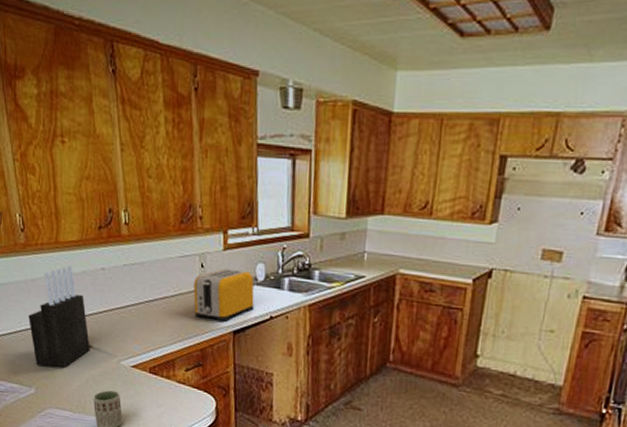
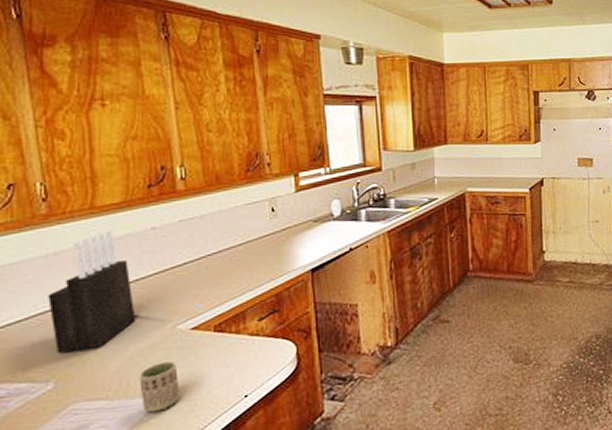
toaster: present [193,268,255,322] -> none [264,208,332,262]

